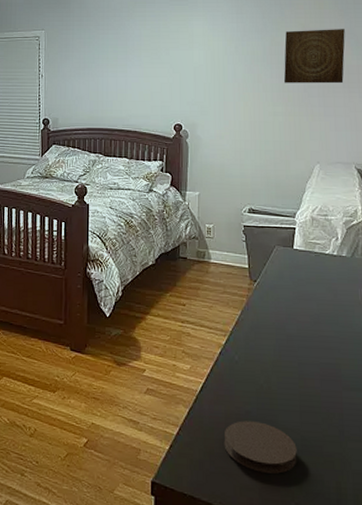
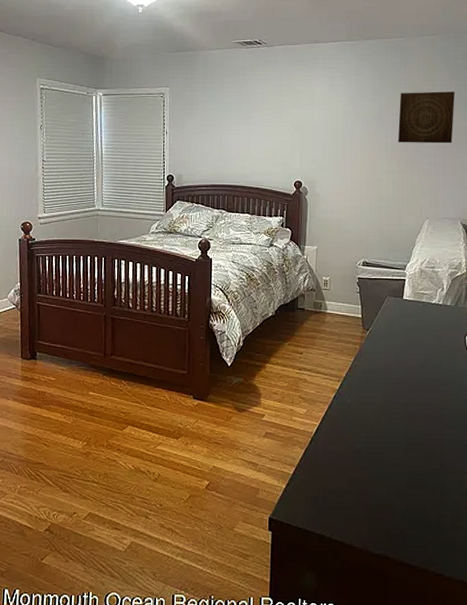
coaster: present [223,421,297,474] -> none [336,459,402,506]

